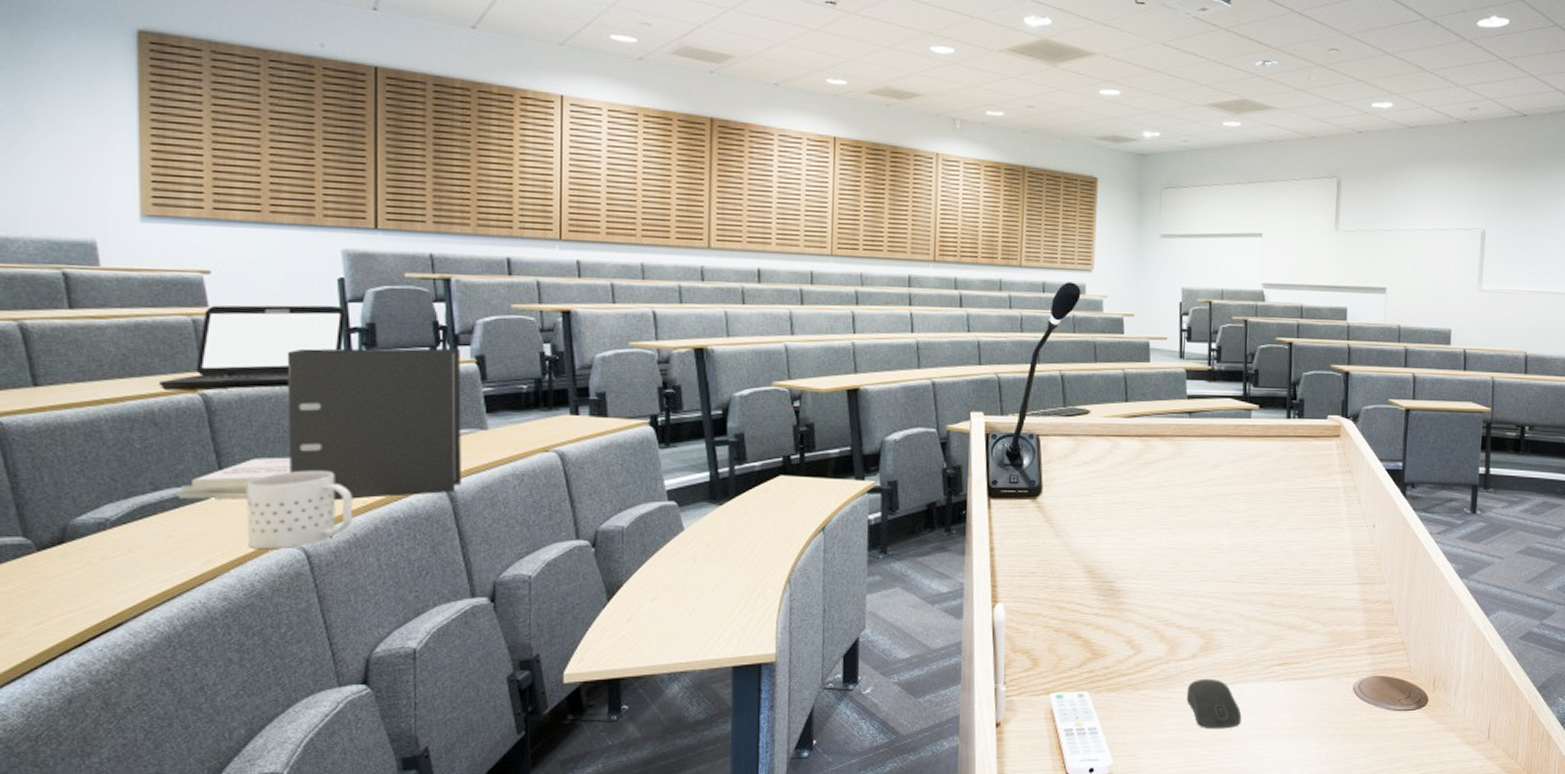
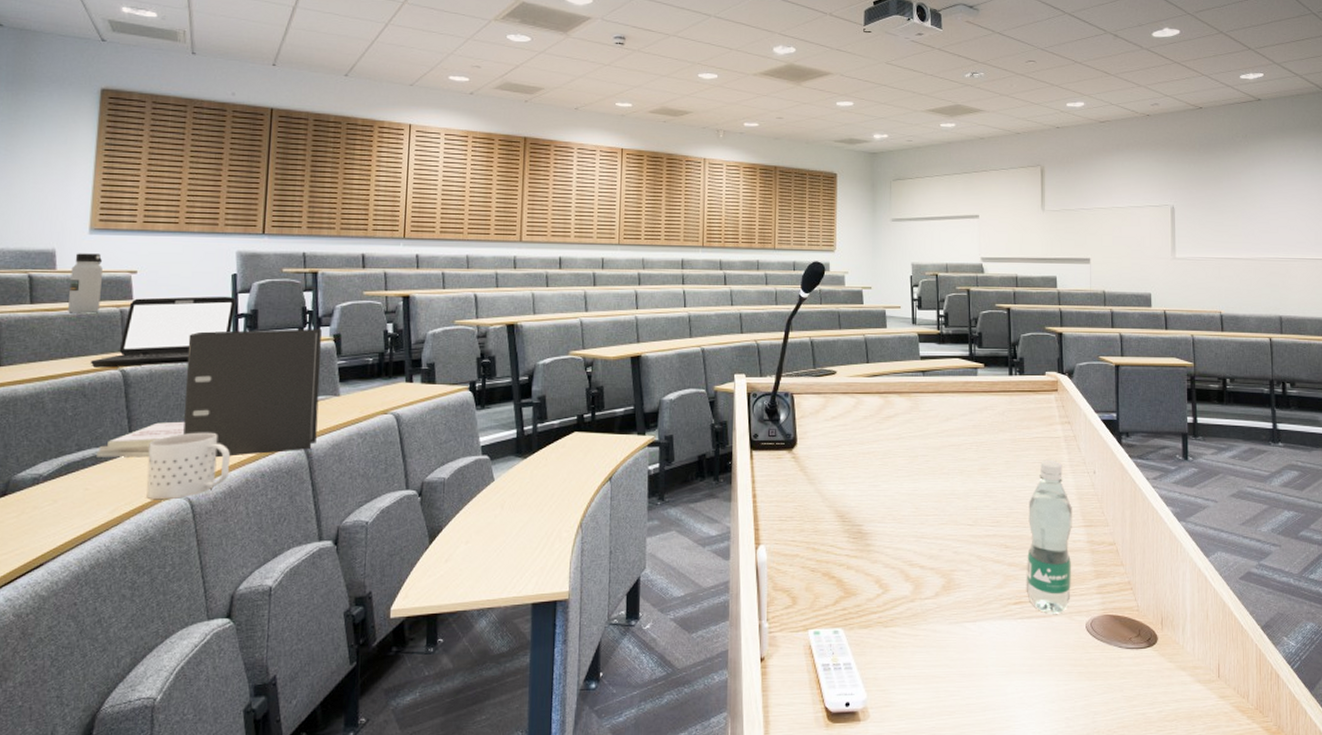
water bottle: none [121,246,164,322] -> present [68,253,103,313]
computer mouse: present [1186,678,1242,730] -> none [931,616,983,666]
bottle: none [1292,512,1347,675] -> present [1027,460,1072,614]

